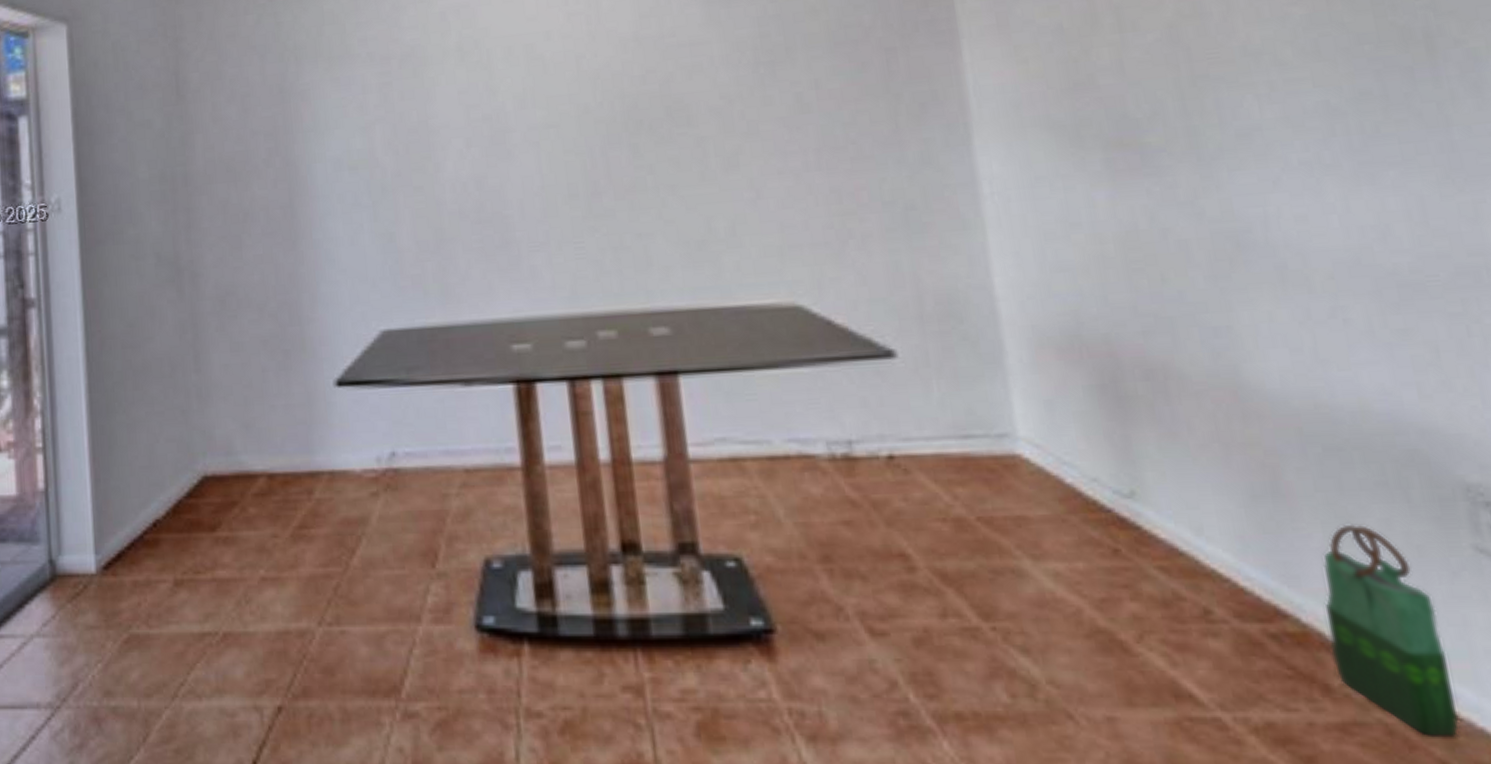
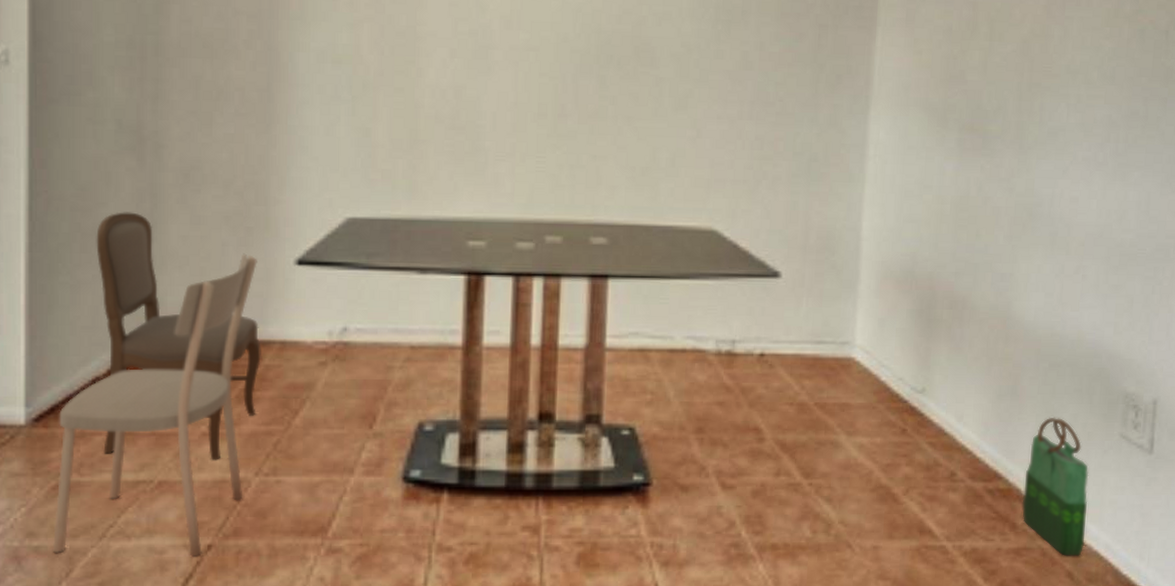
dining chair: none [125,378,308,722] -> present [53,253,257,558]
dining chair: none [146,344,313,609] -> present [96,212,261,460]

